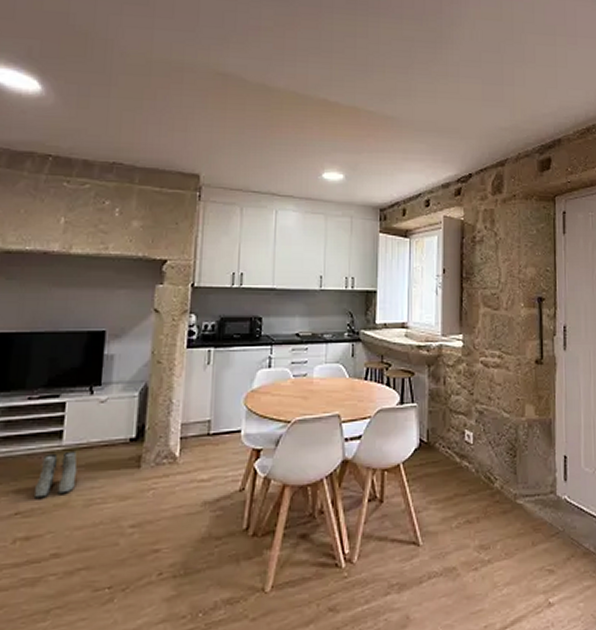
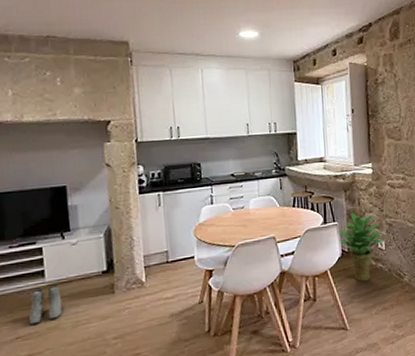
potted plant: none [418,392,473,482] -> present [339,212,384,282]

